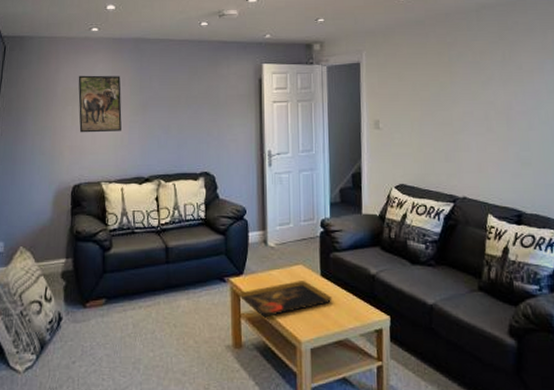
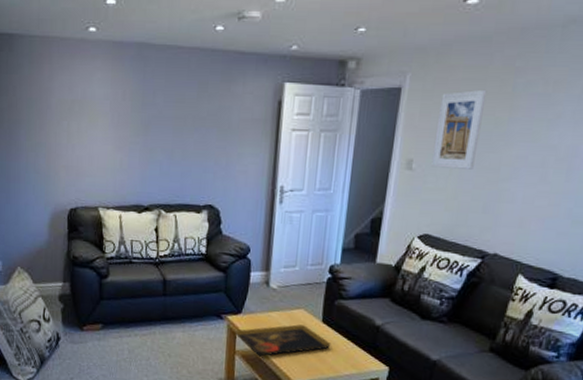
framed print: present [78,75,122,133] -> none [74,85,122,154]
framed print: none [393,60,431,126] -> present [431,89,487,170]

